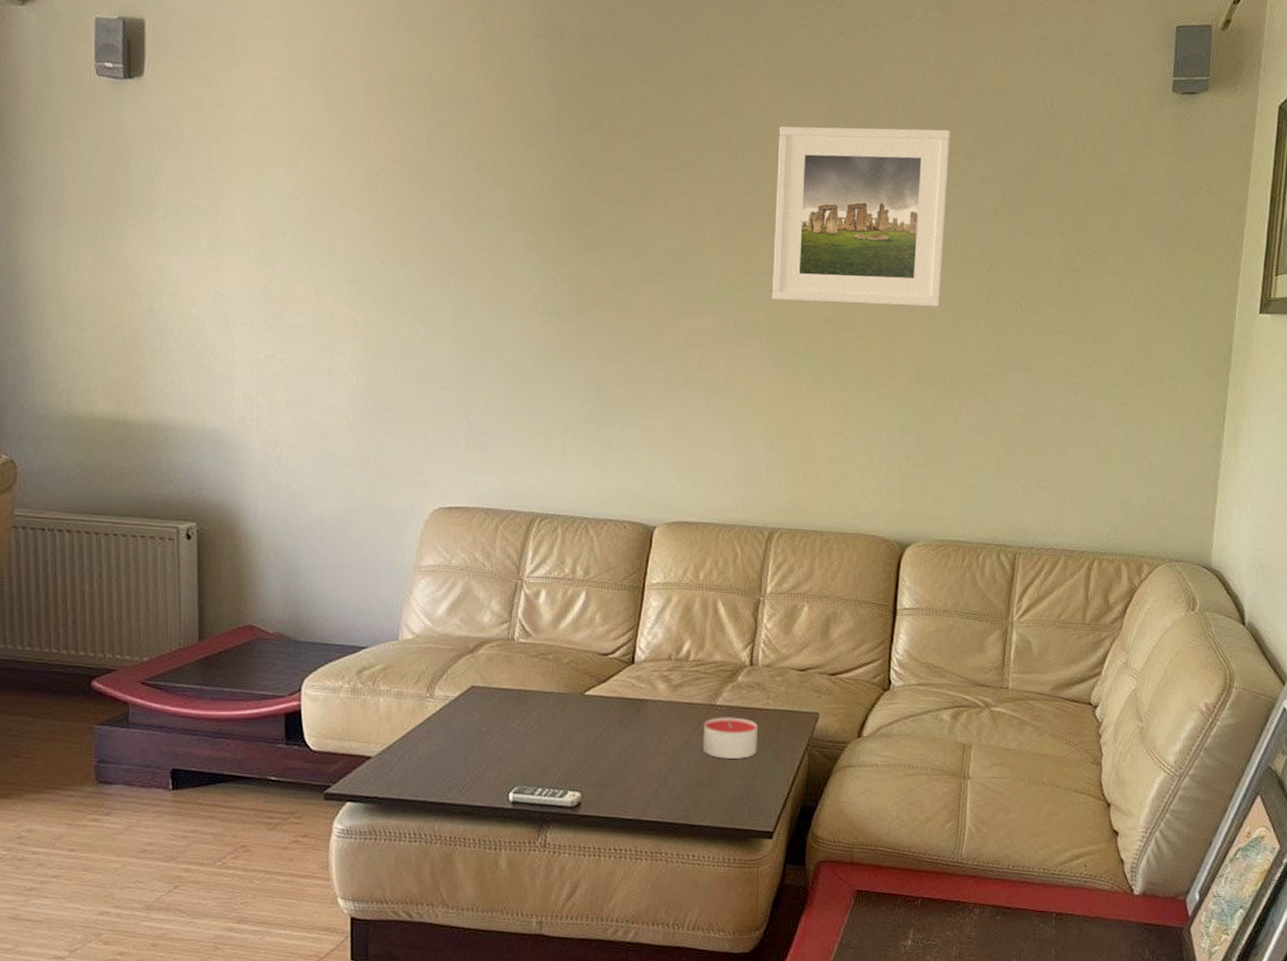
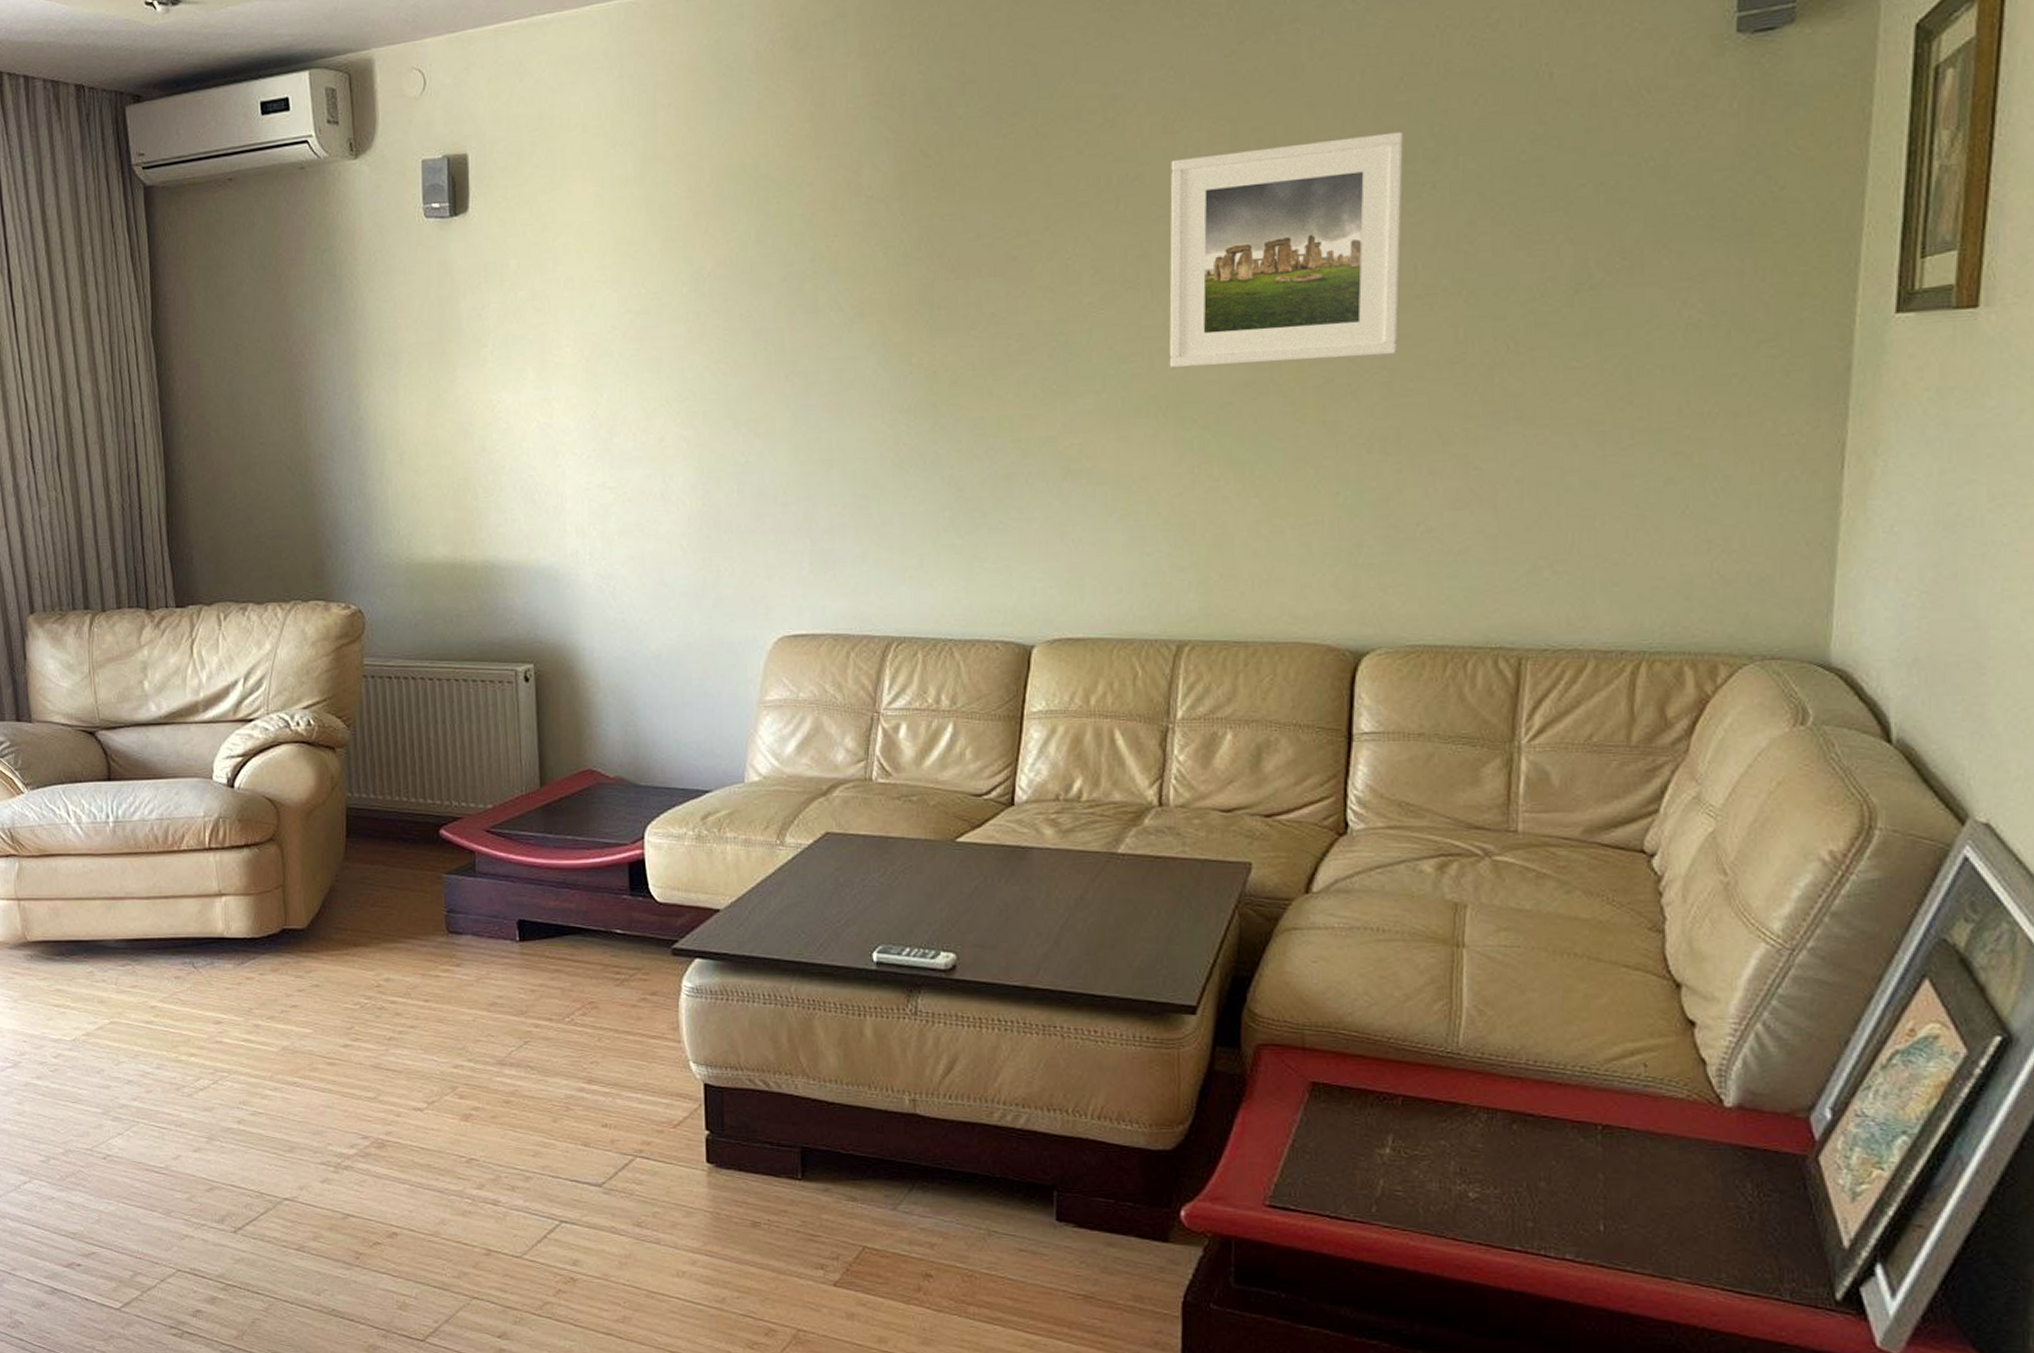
candle: present [702,717,757,760] -> none [1102,868,1172,919]

